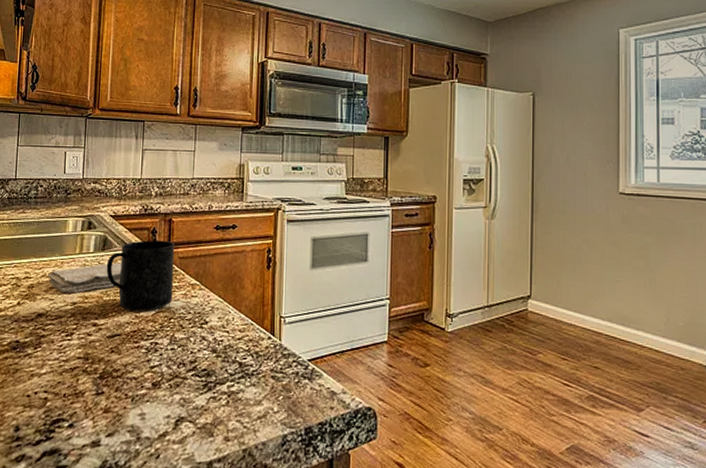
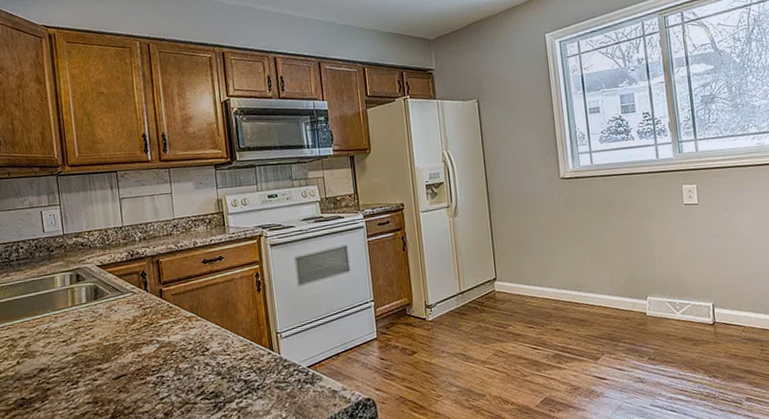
washcloth: present [48,262,122,293] -> none [43,308,118,346]
mug: present [106,240,175,311] -> none [101,280,172,351]

